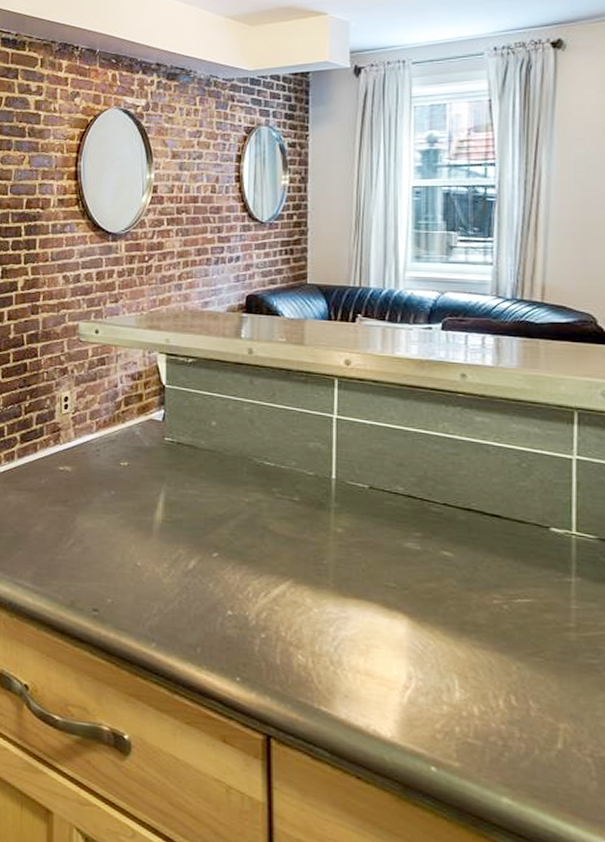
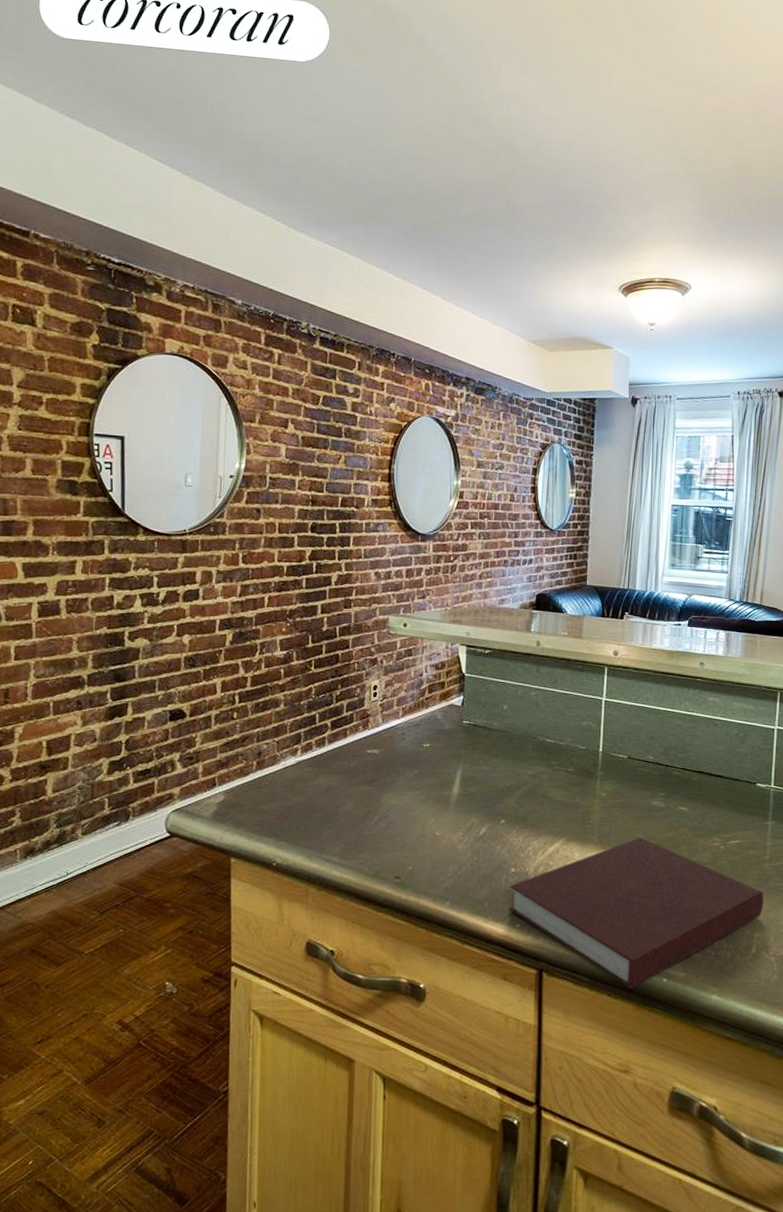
notebook: none [226,585,571,775] -> present [509,837,764,990]

